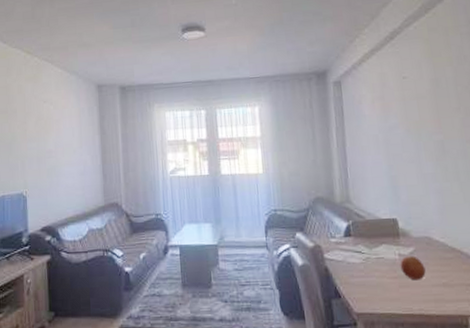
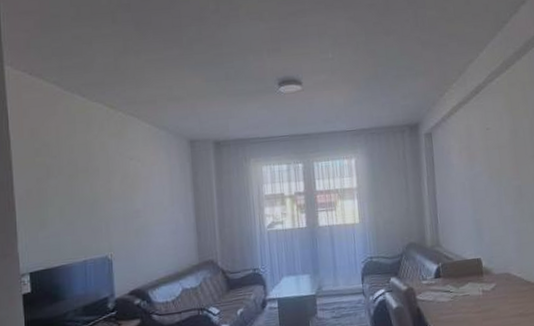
fruit: present [400,255,426,281] -> none [483,291,505,313]

